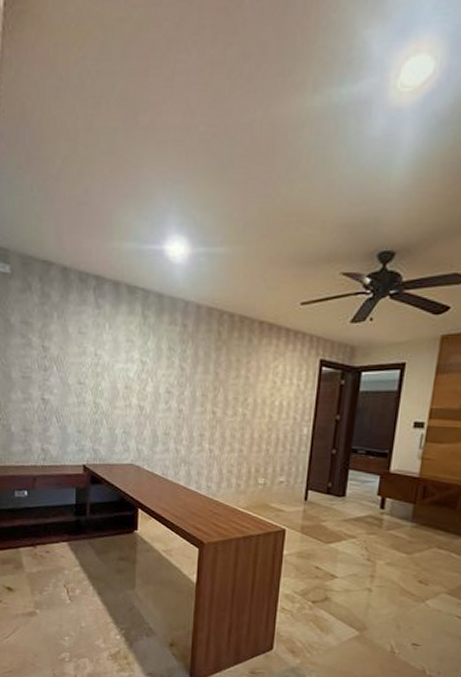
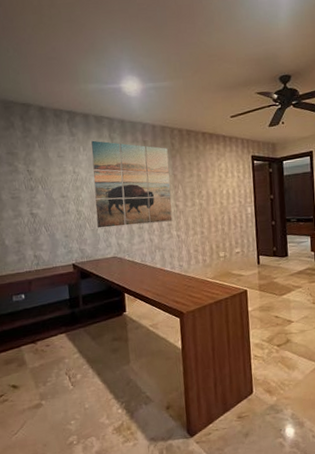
wall art: none [116,317,212,431] -> present [91,140,173,229]

